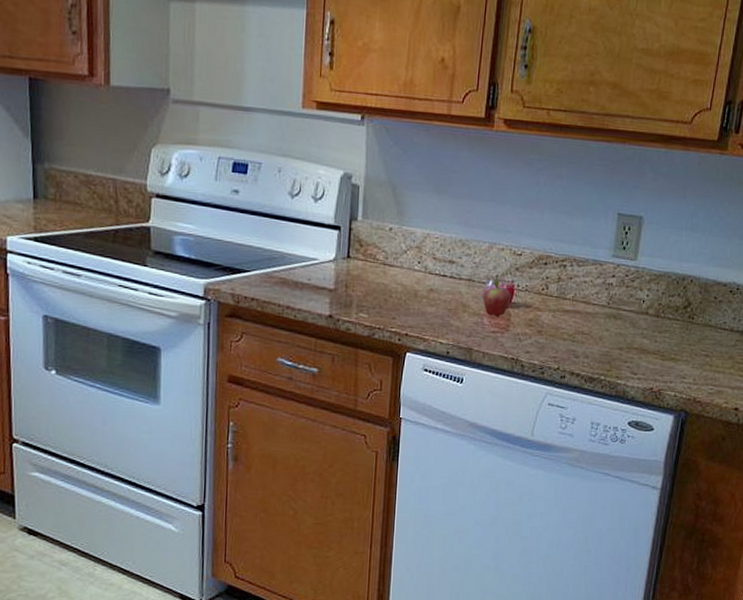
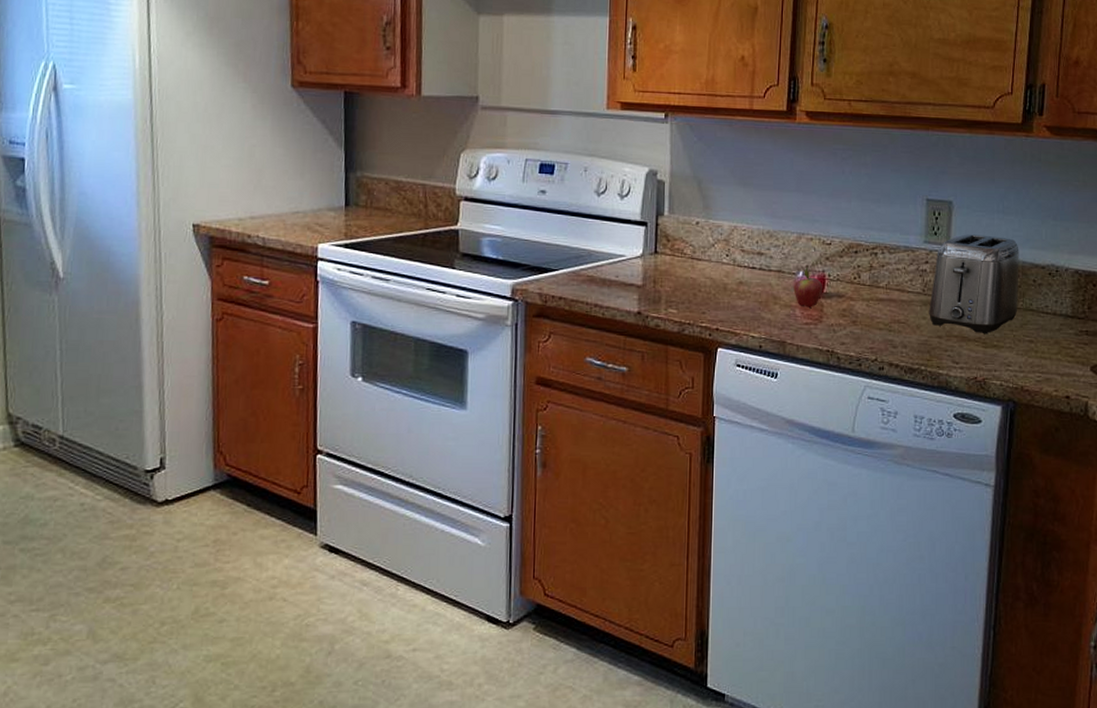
toaster: none [612,250,704,348] -> present [929,234,1019,335]

